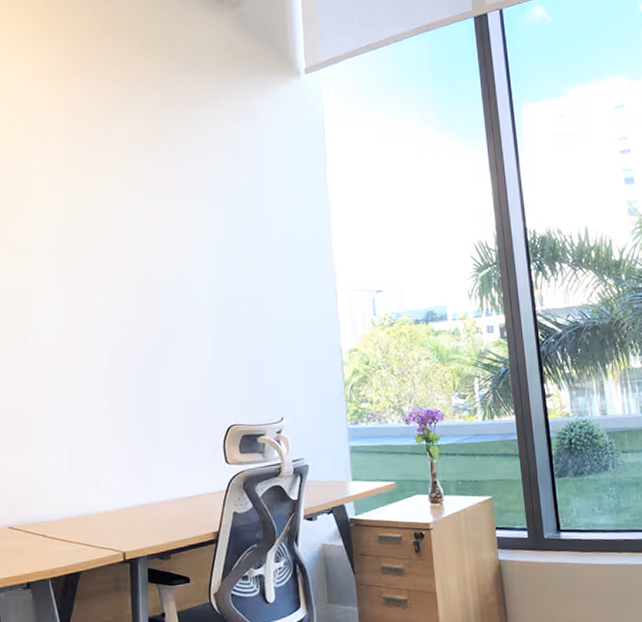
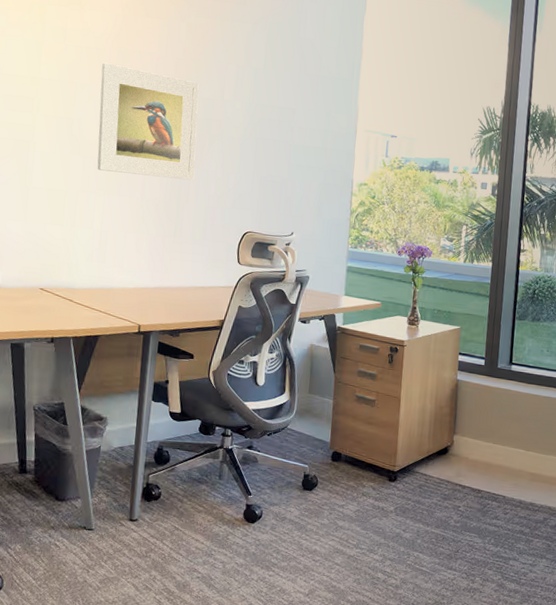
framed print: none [51,265,165,383] -> present [97,62,199,180]

